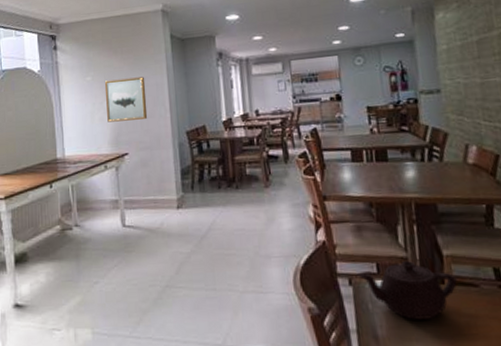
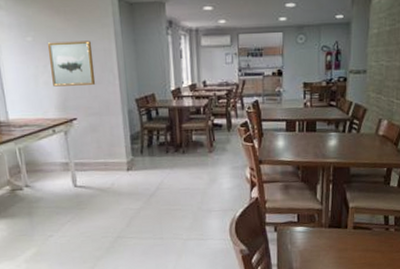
teapot: present [358,261,457,320] -> none [282,212,357,255]

